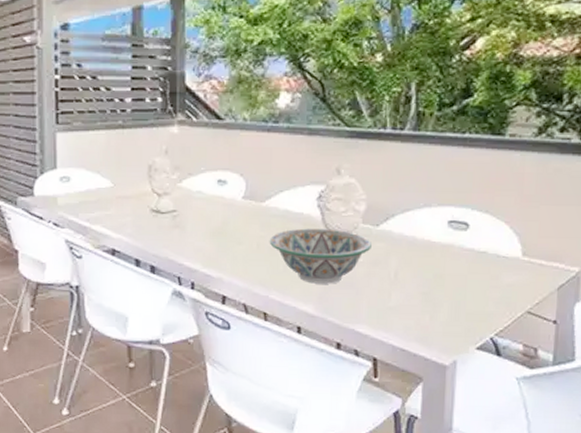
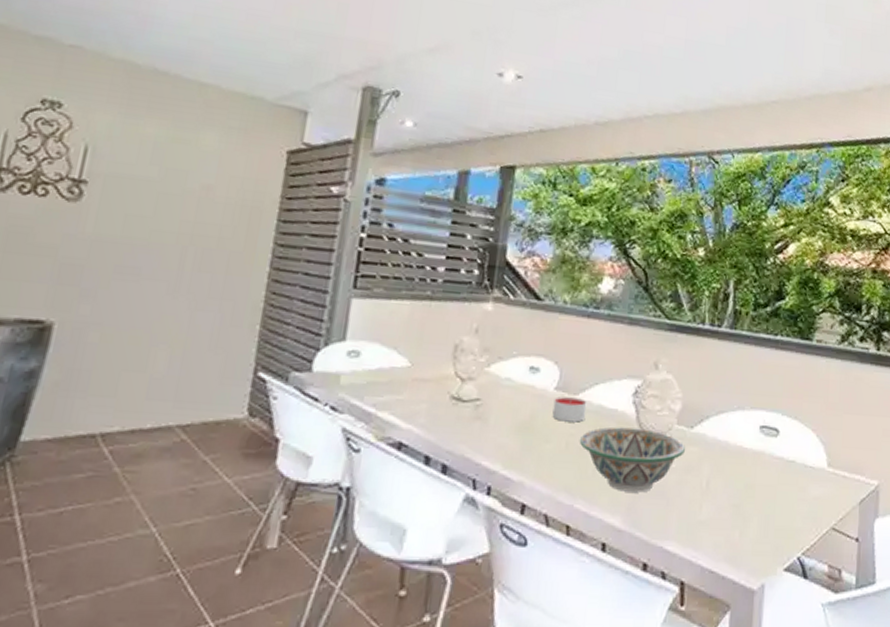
candle: none [242,205,274,226] -> present [552,397,587,423]

